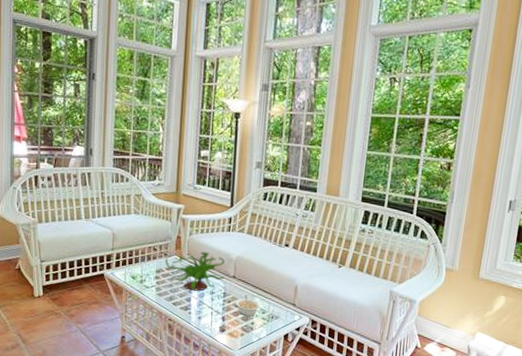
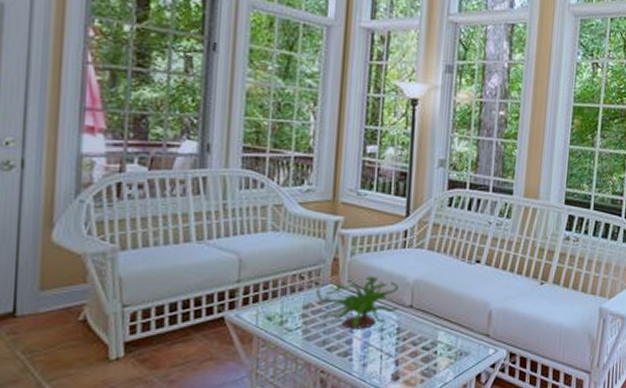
legume: present [235,295,260,317] -> none [412,329,445,356]

